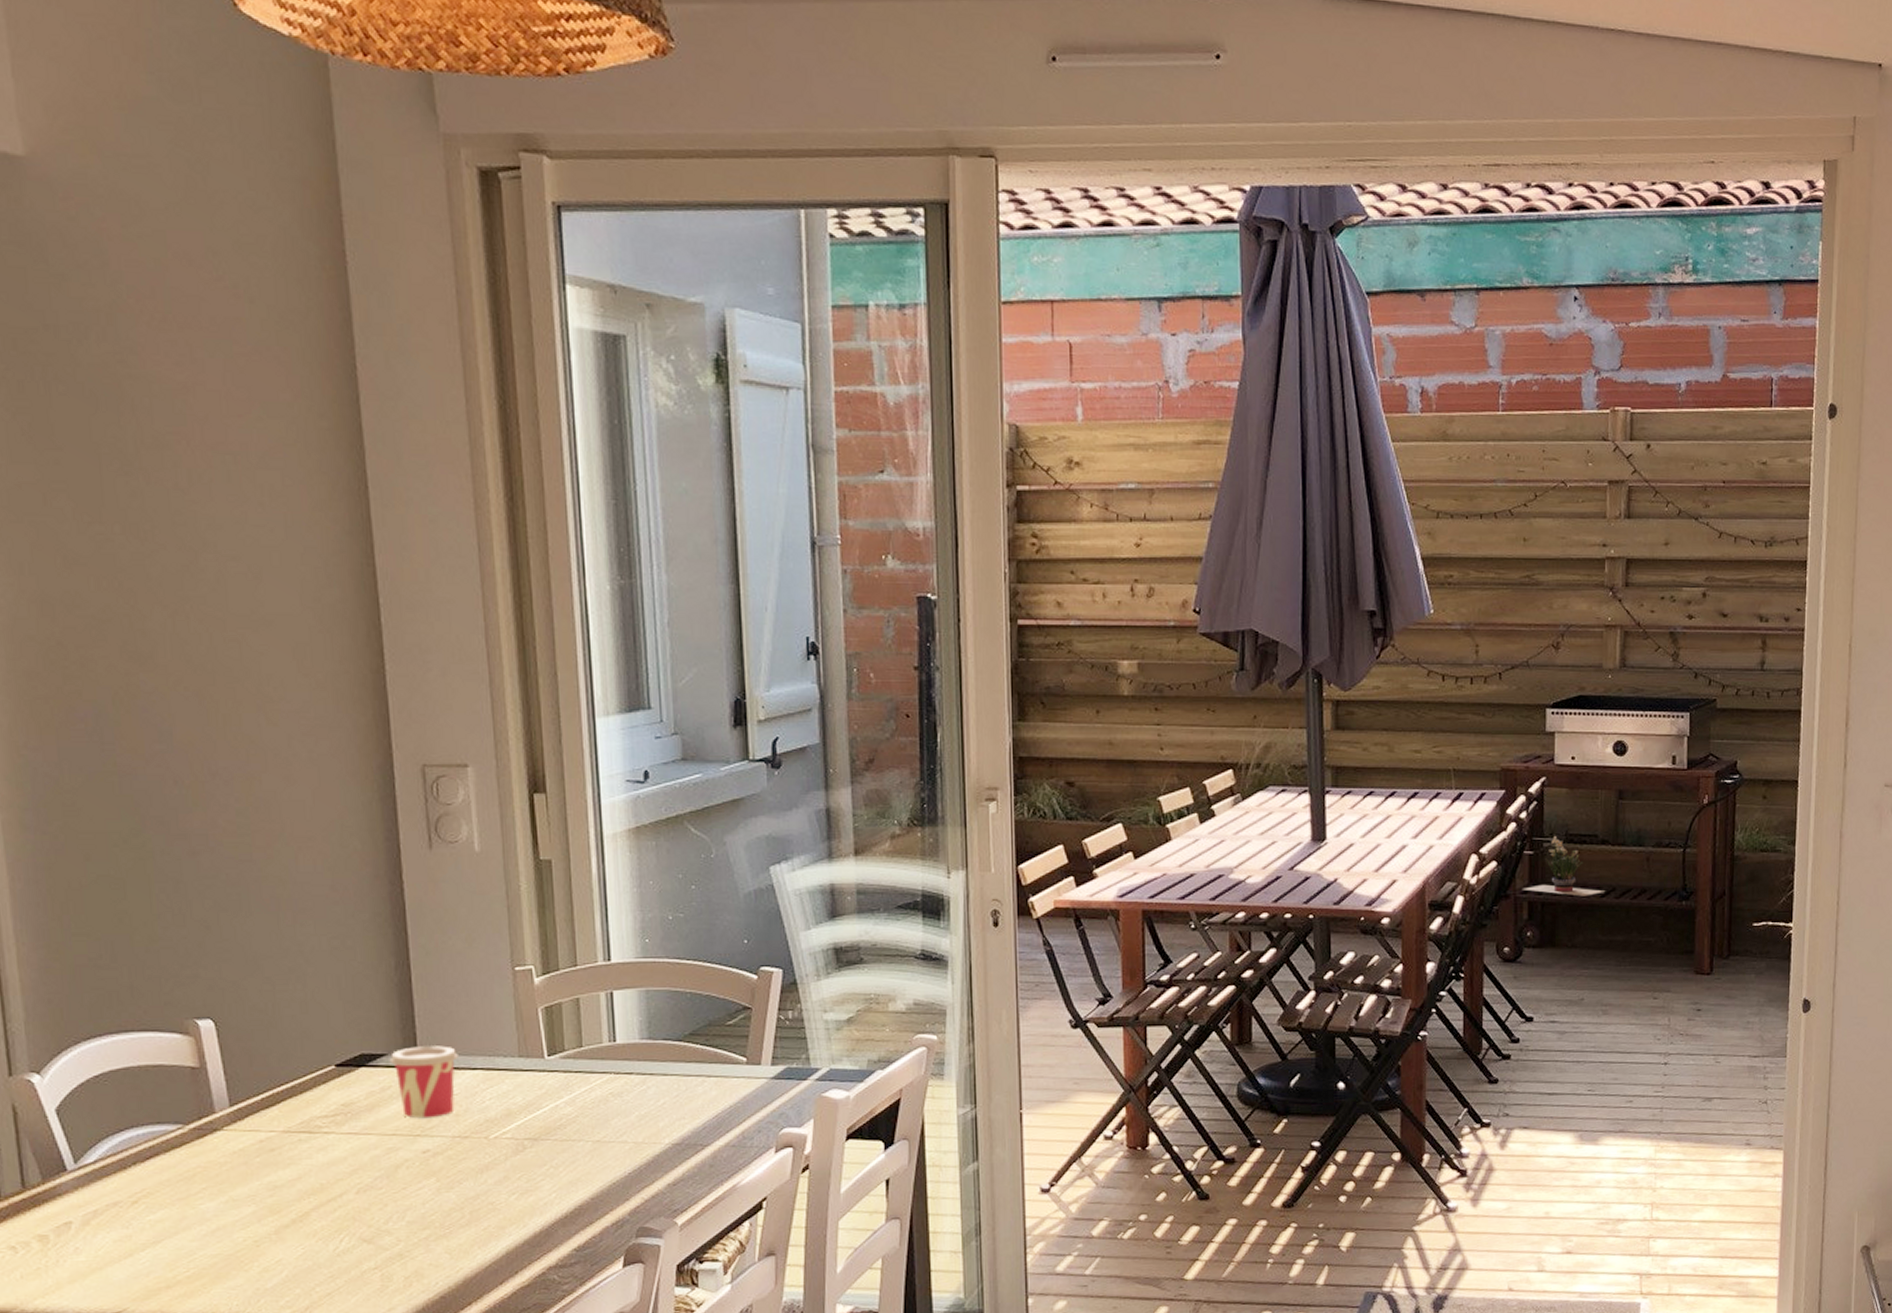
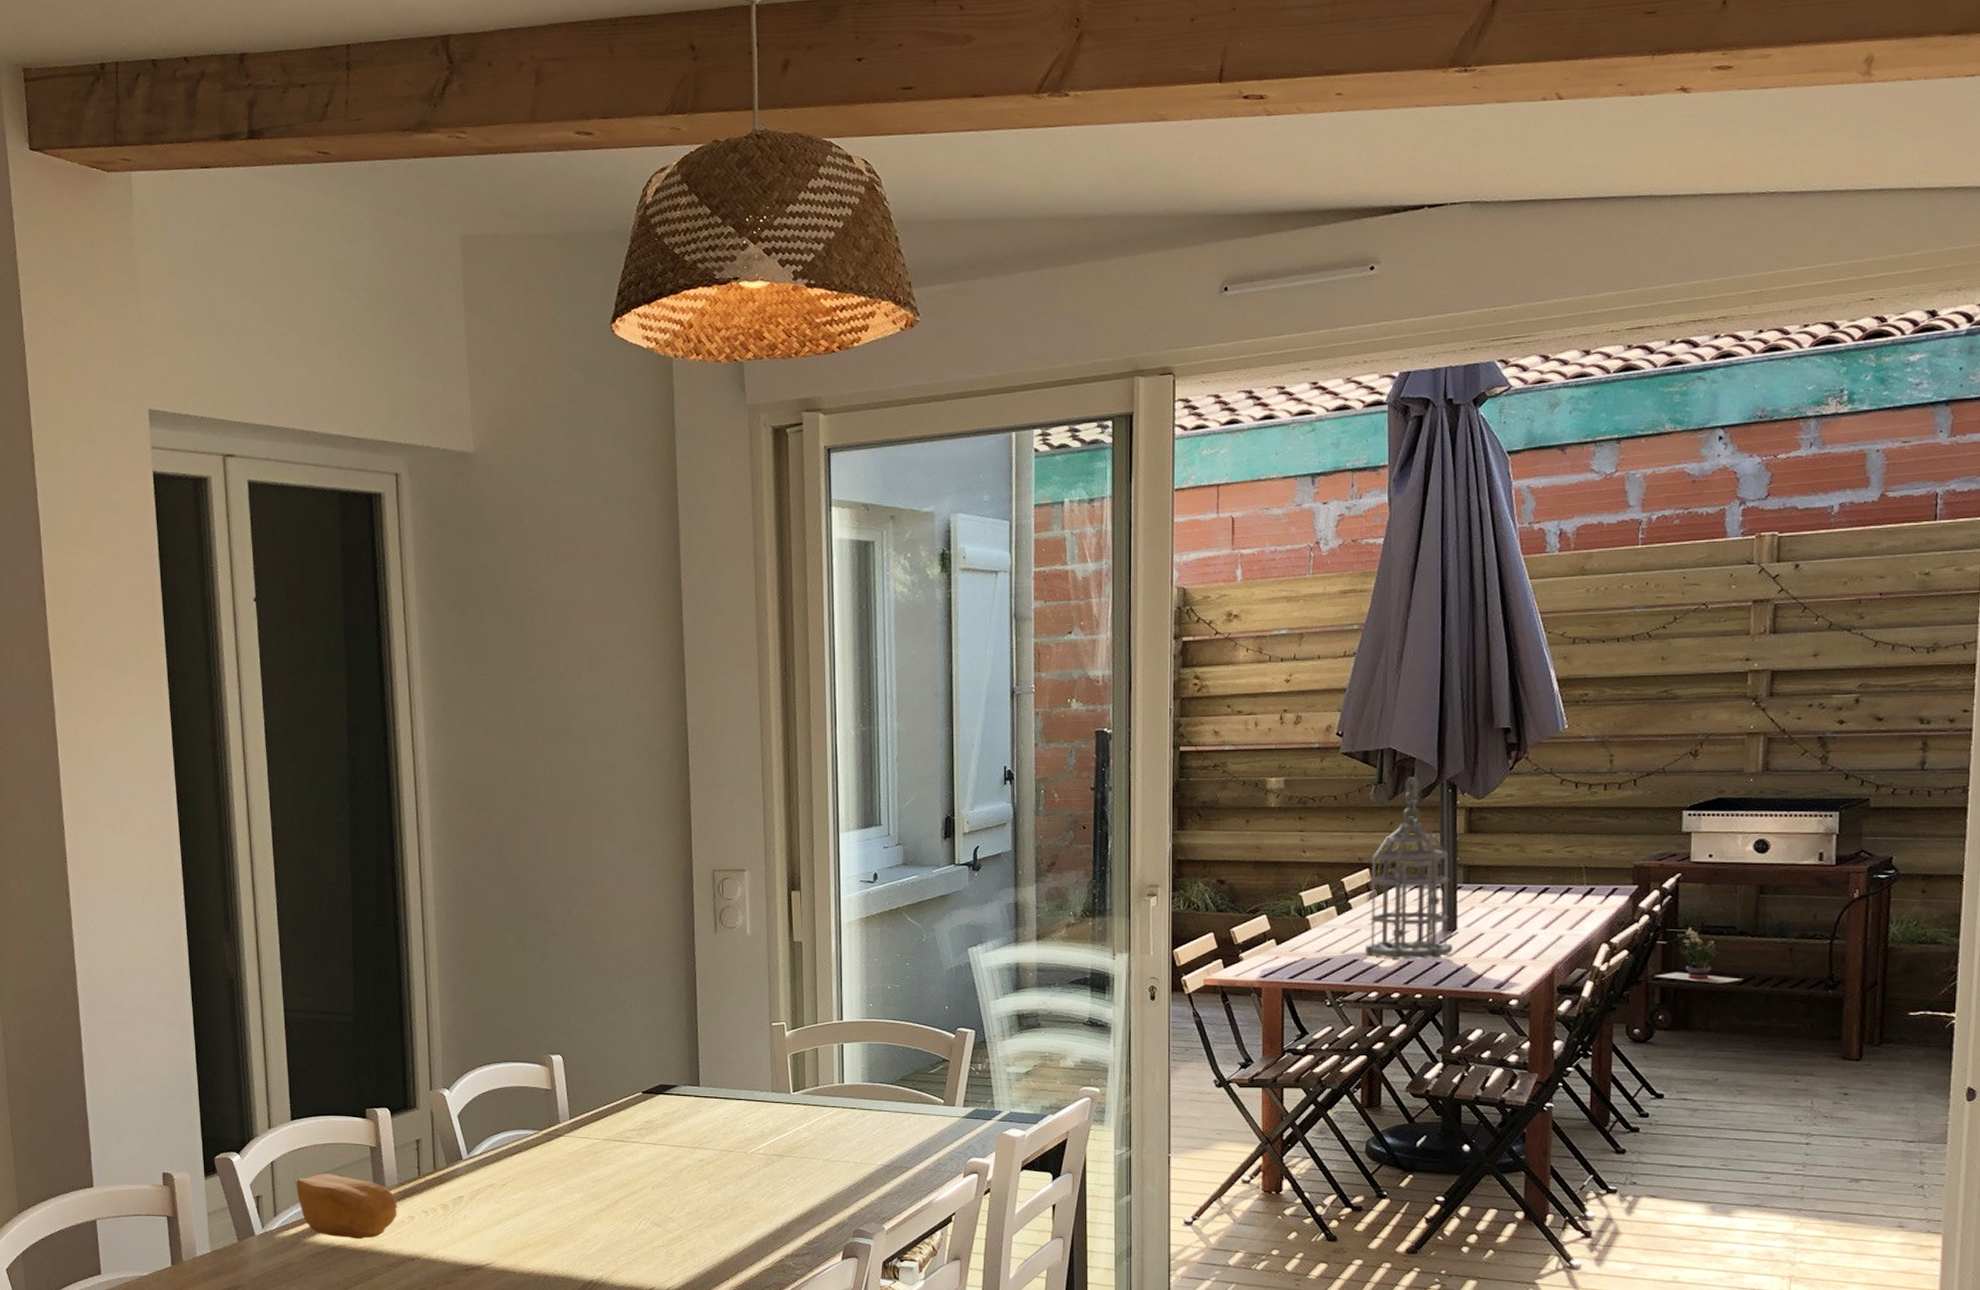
cup: present [389,1046,458,1118] -> none [679,1081,728,1134]
lantern: none [1230,664,1323,874] -> present [1364,777,1454,959]

